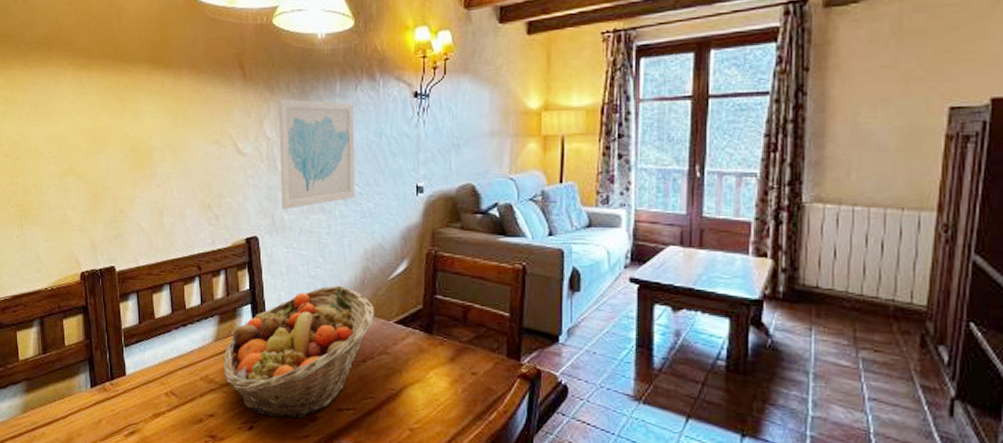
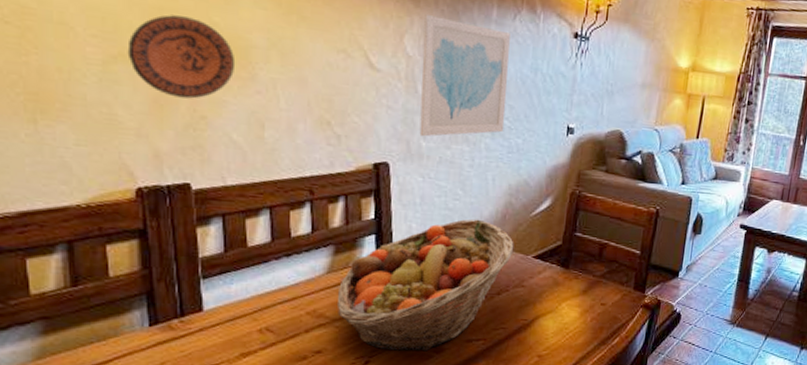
decorative plate: none [73,133,142,197] -> present [127,14,236,99]

